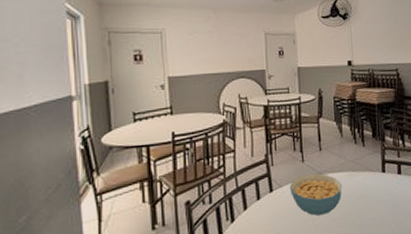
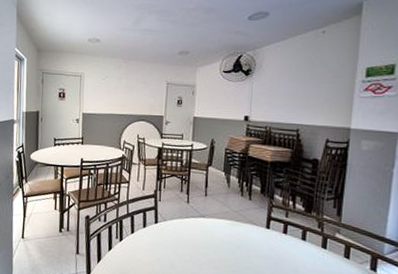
cereal bowl: present [289,173,342,216] -> none [172,214,223,254]

